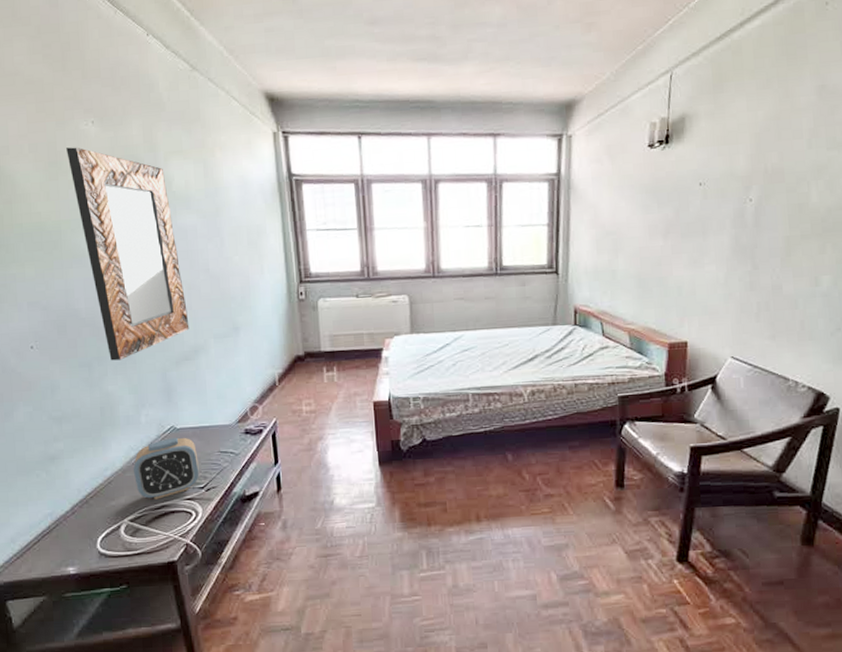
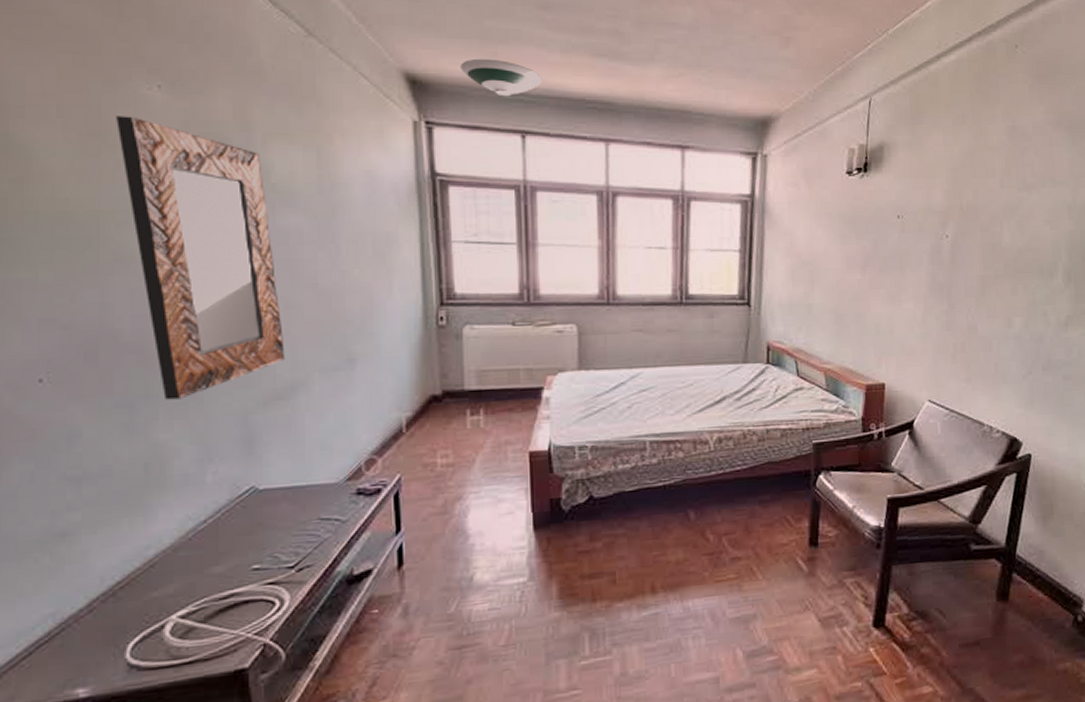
alarm clock: present [134,437,199,500] -> none [191,501,288,586]
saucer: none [307,73,373,105] -> present [460,58,542,97]

